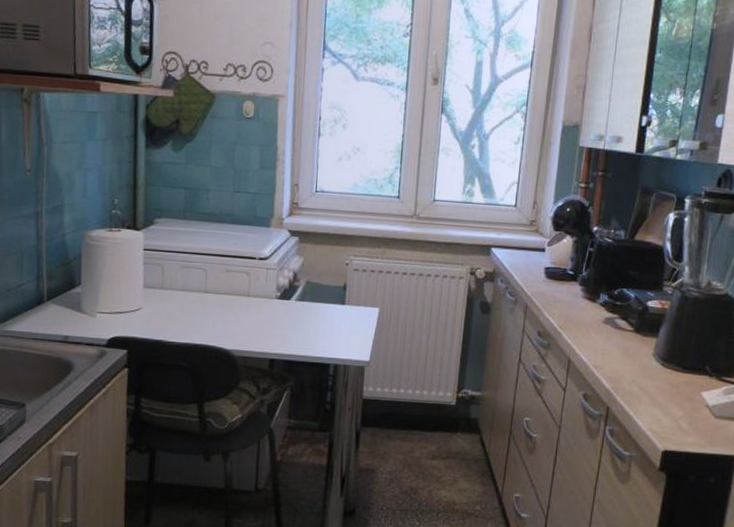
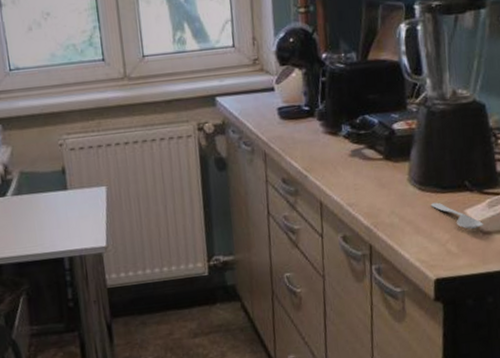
spoon: none [670,379,717,411] -> present [430,202,483,229]

